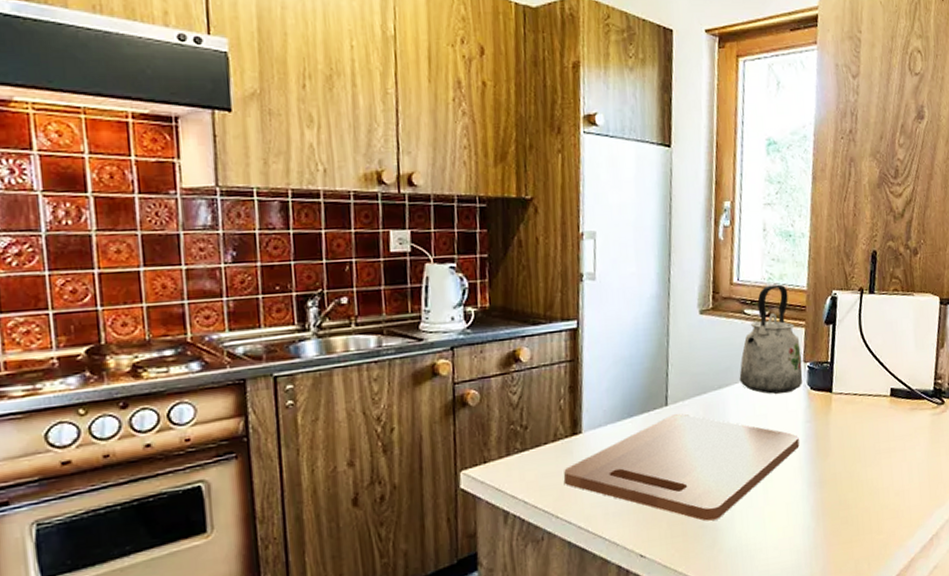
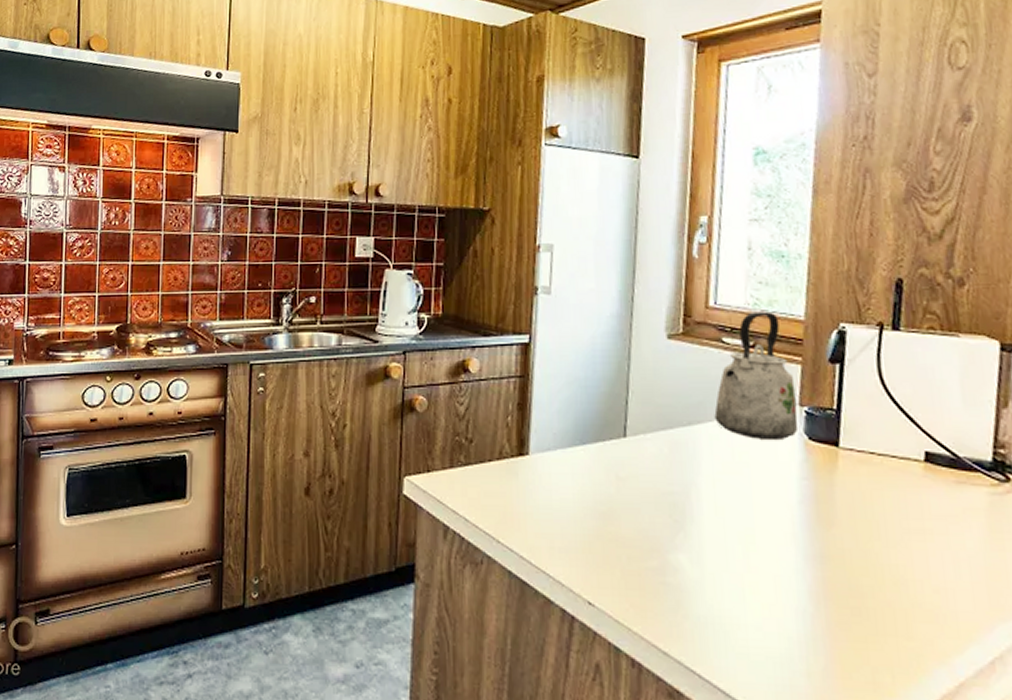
cutting board: present [563,414,800,521] -> none [507,448,793,578]

